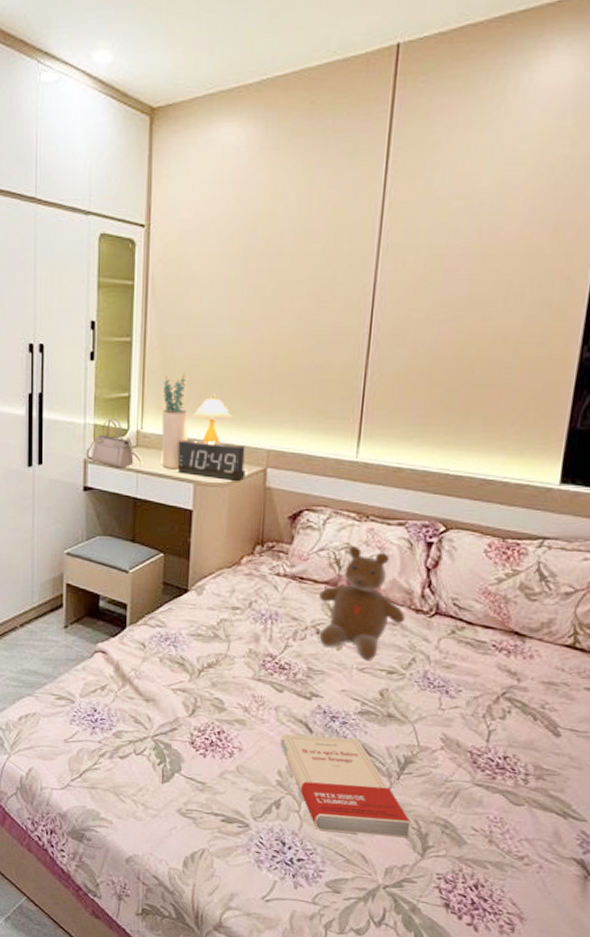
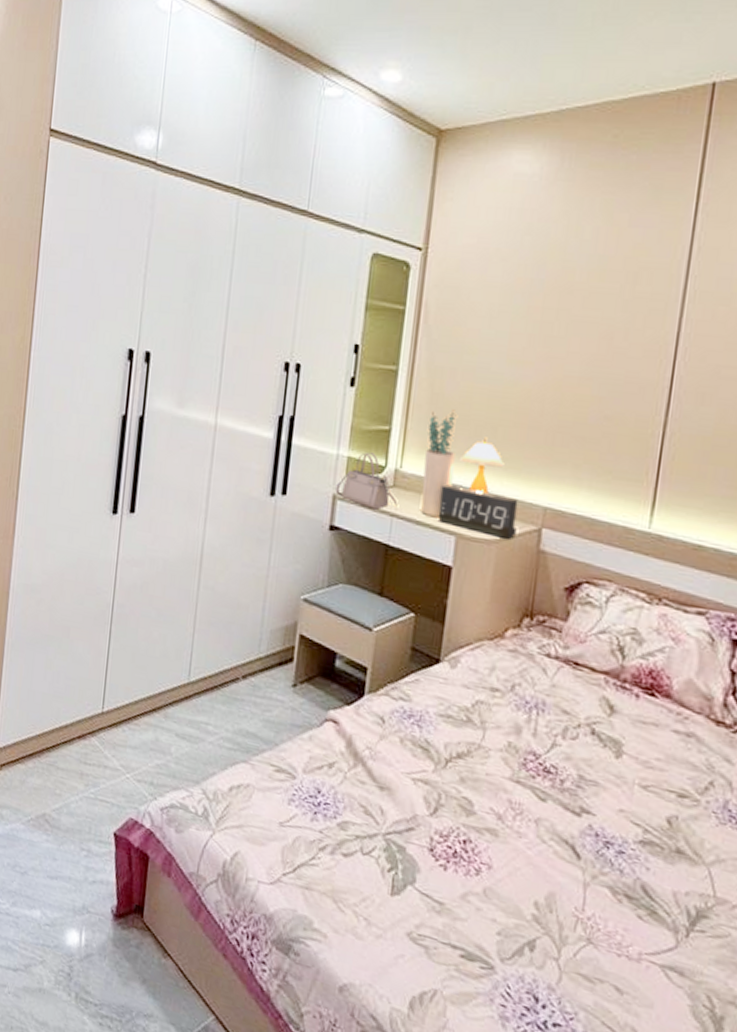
book: present [279,733,411,837] -> none [538,855,702,1018]
stuffed bear: present [319,546,406,660] -> none [594,632,703,777]

